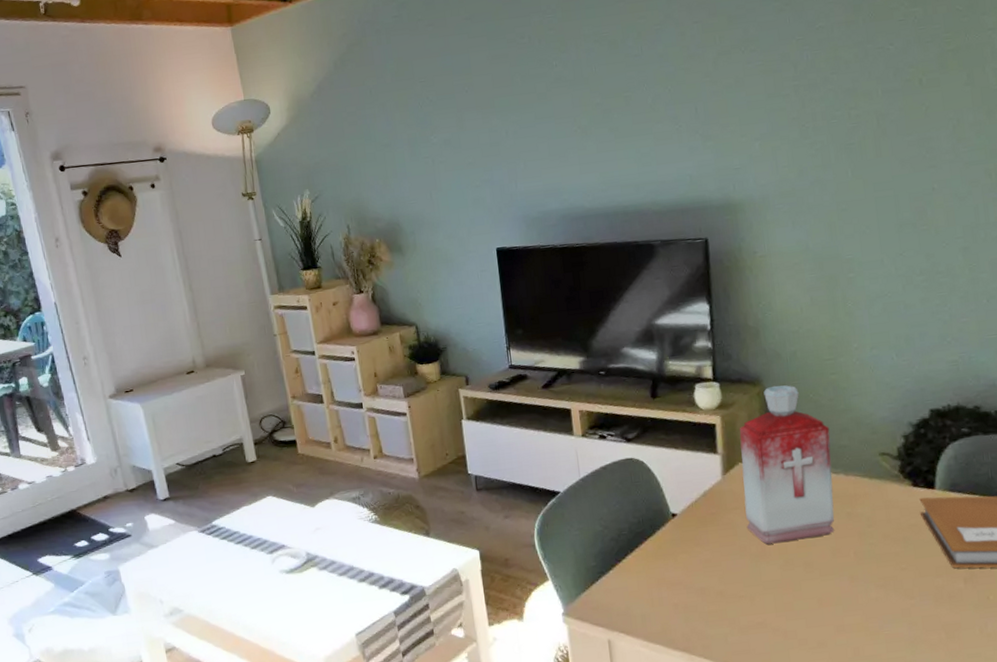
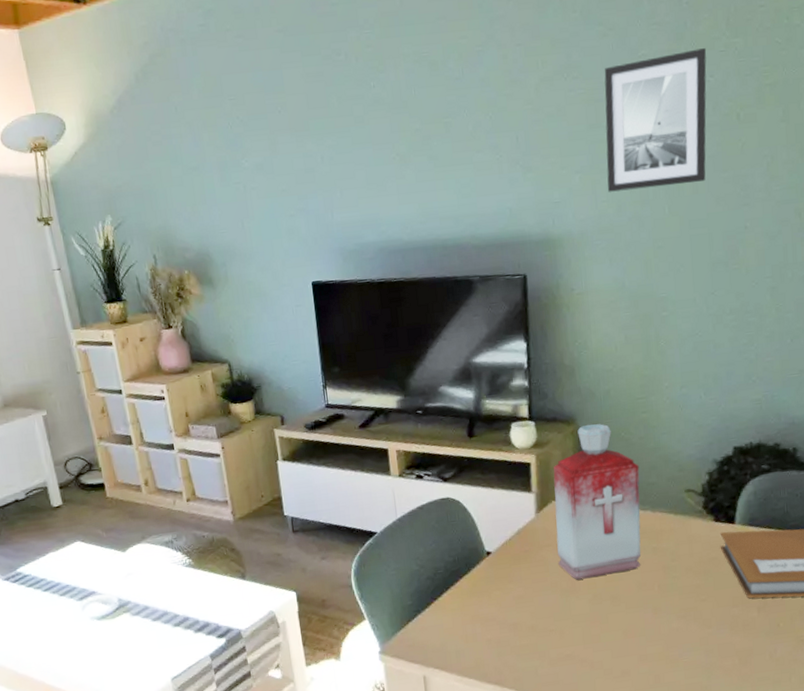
wall art: none [781,18,889,158] -> present [604,48,707,192]

